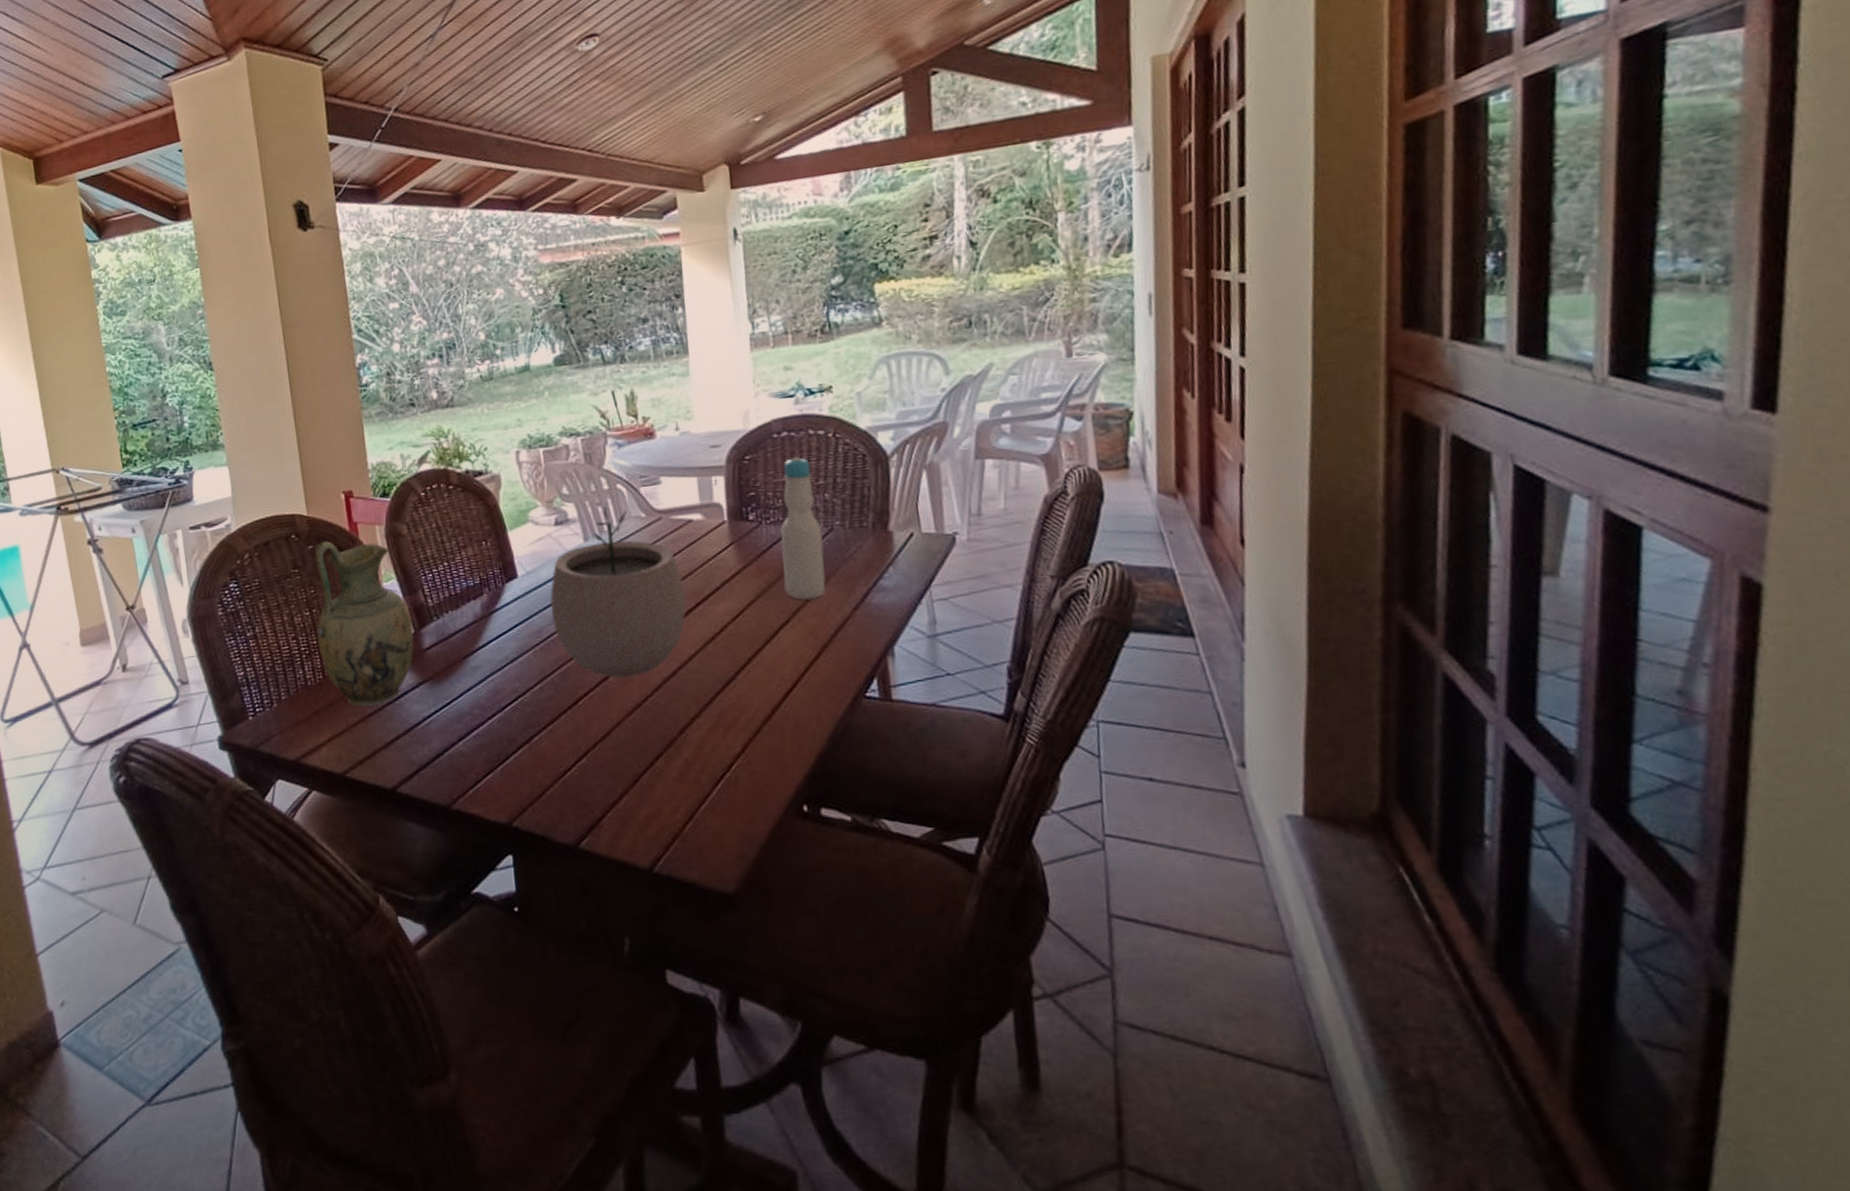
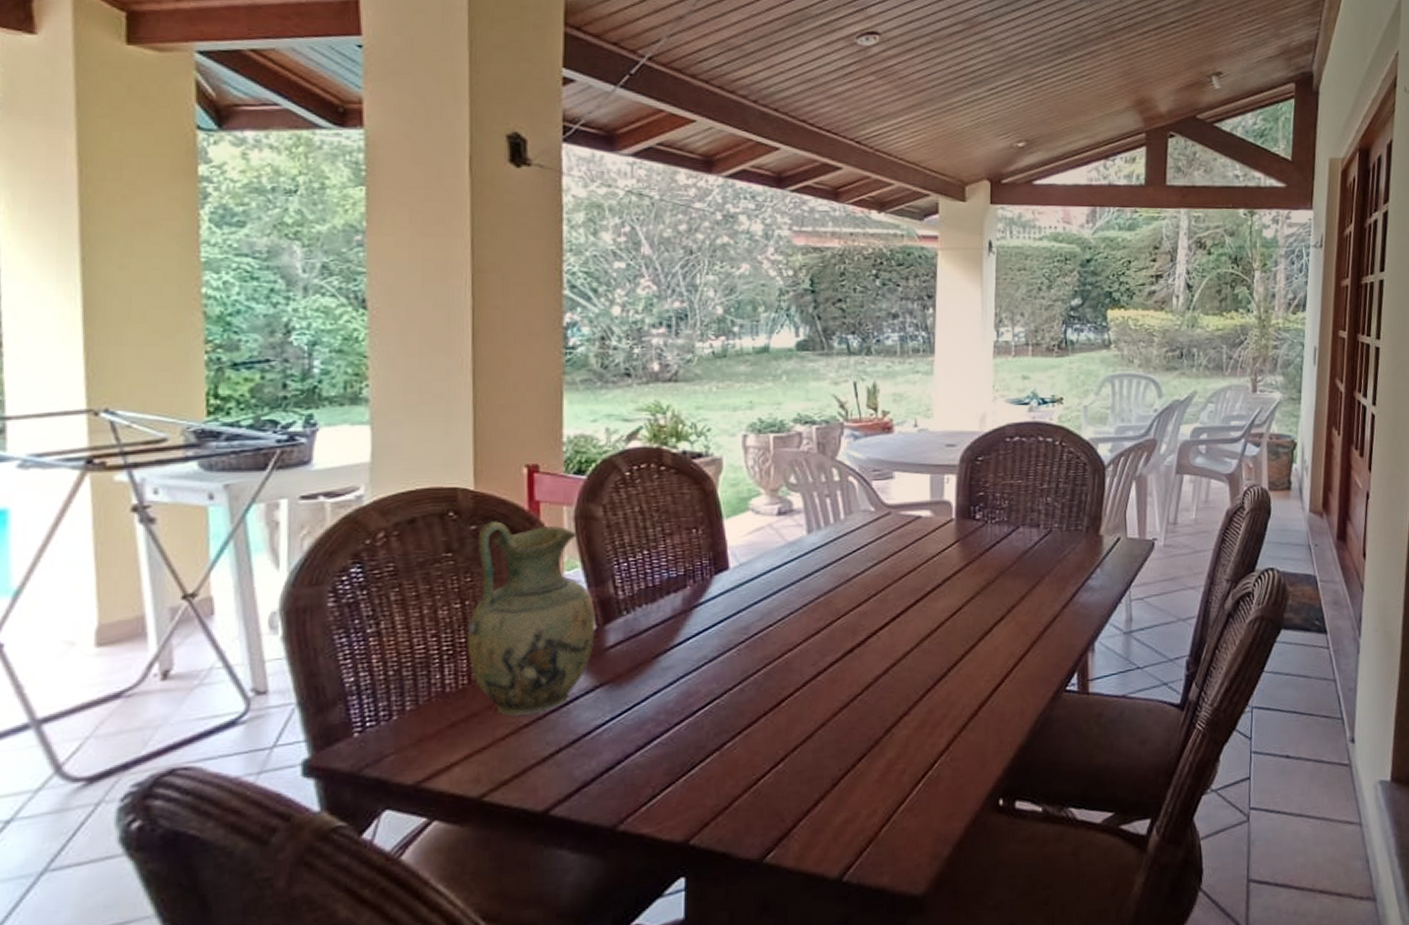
plant pot: present [550,506,687,679] -> none [762,497,906,677]
bottle: present [781,456,826,601] -> none [1002,460,1041,599]

